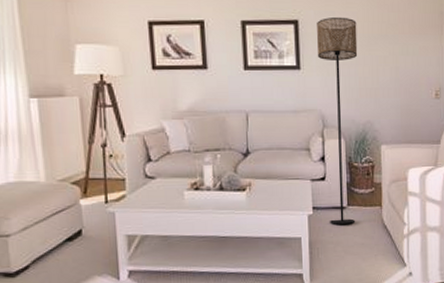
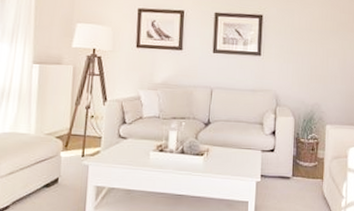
floor lamp: present [317,16,358,224] -> none [275,14,312,193]

